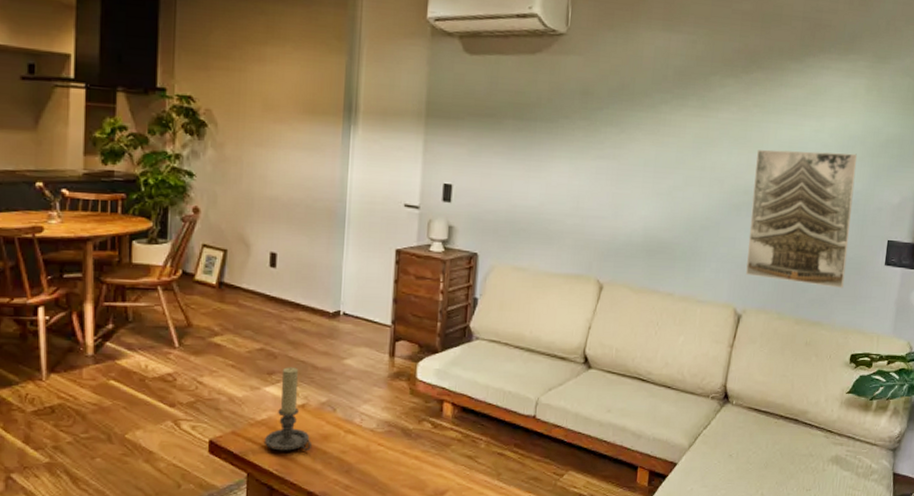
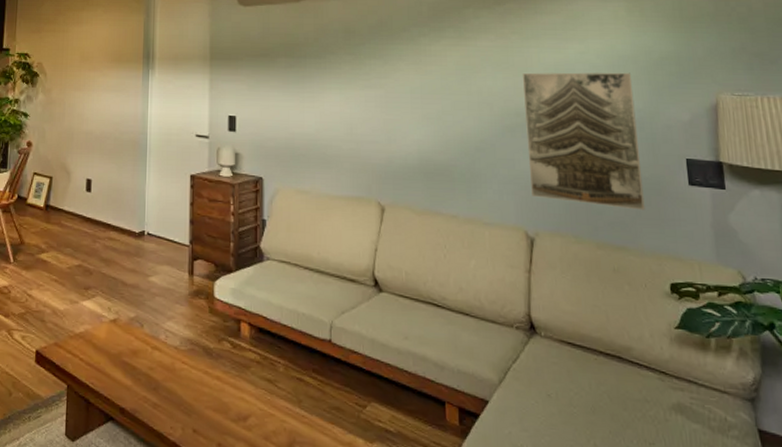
candle holder: present [265,367,311,451] -> none [82,283,122,366]

